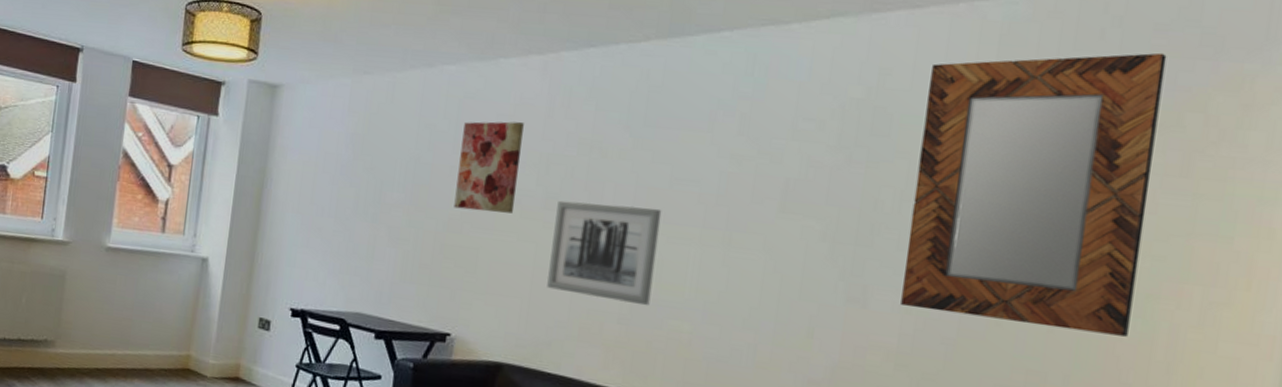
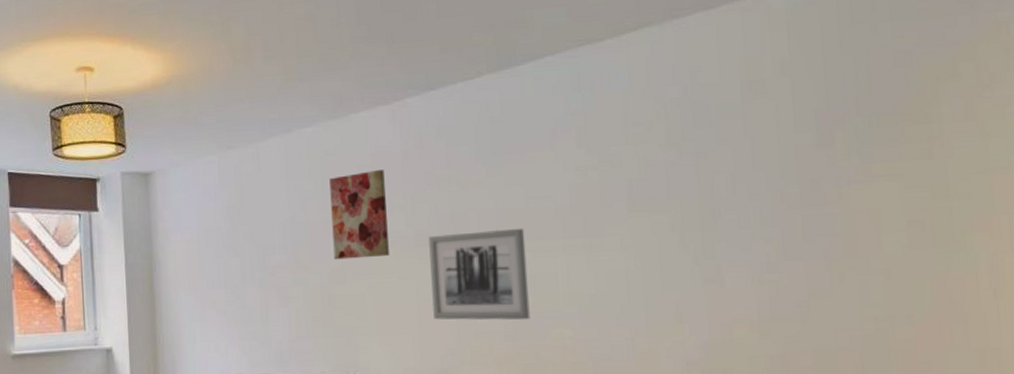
home mirror: present [901,52,1167,337] -> none [735,14,954,278]

